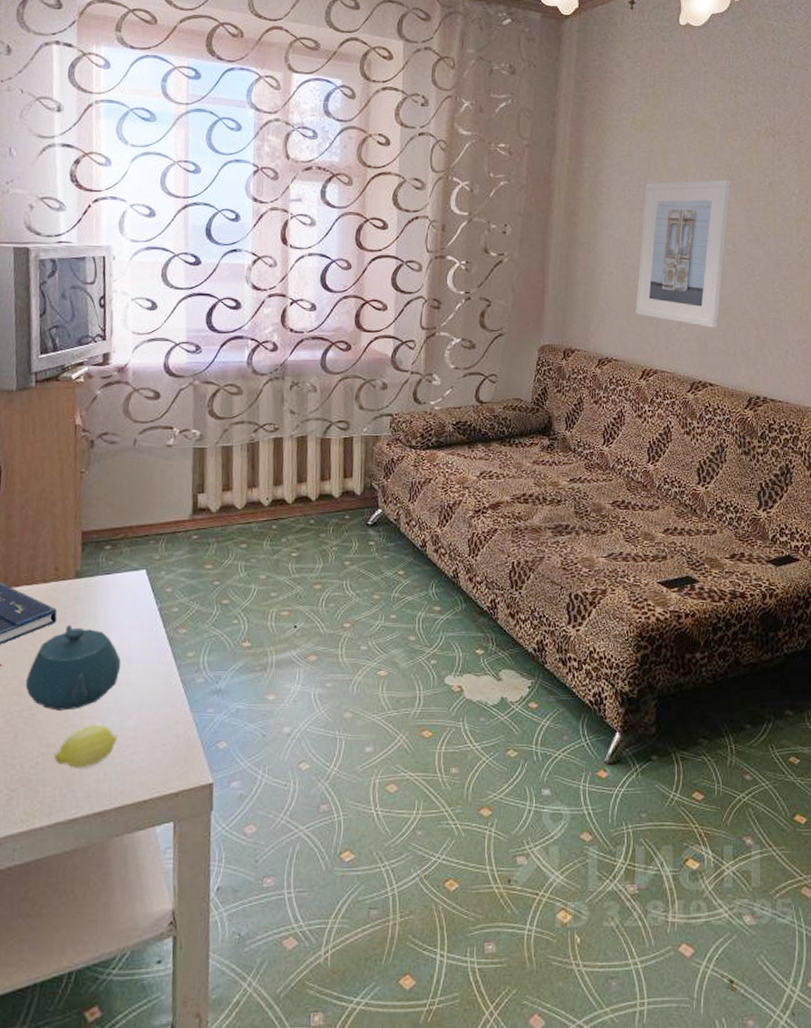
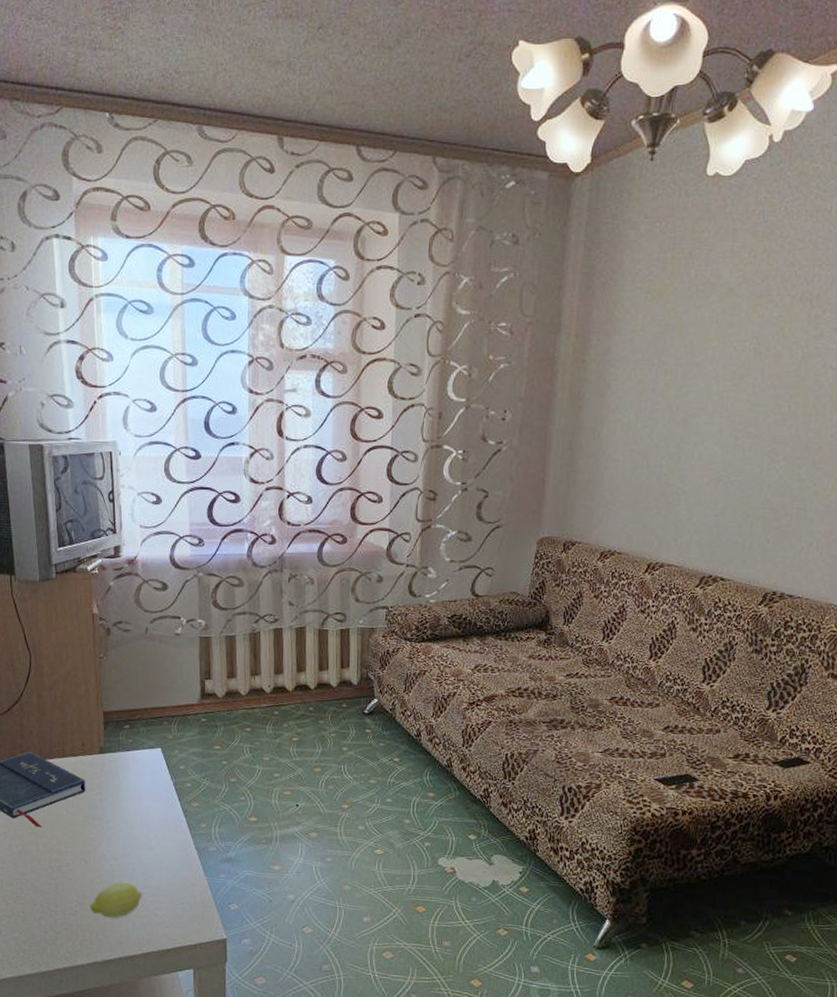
teapot: present [25,625,121,711] -> none [62,794,143,868]
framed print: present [636,180,732,328] -> none [643,354,758,519]

